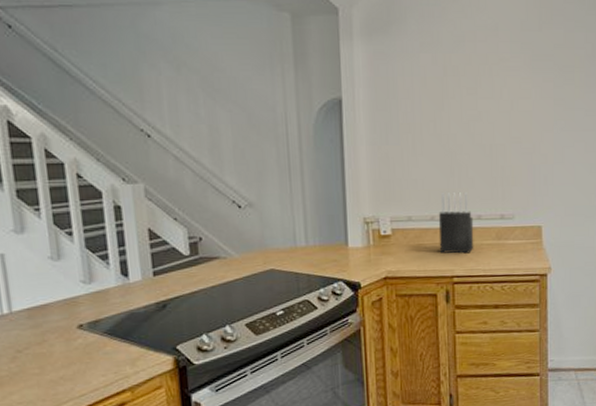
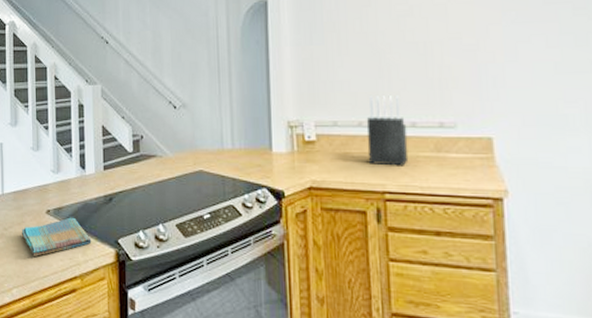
dish towel: none [43,329,143,376] -> present [21,217,92,256]

